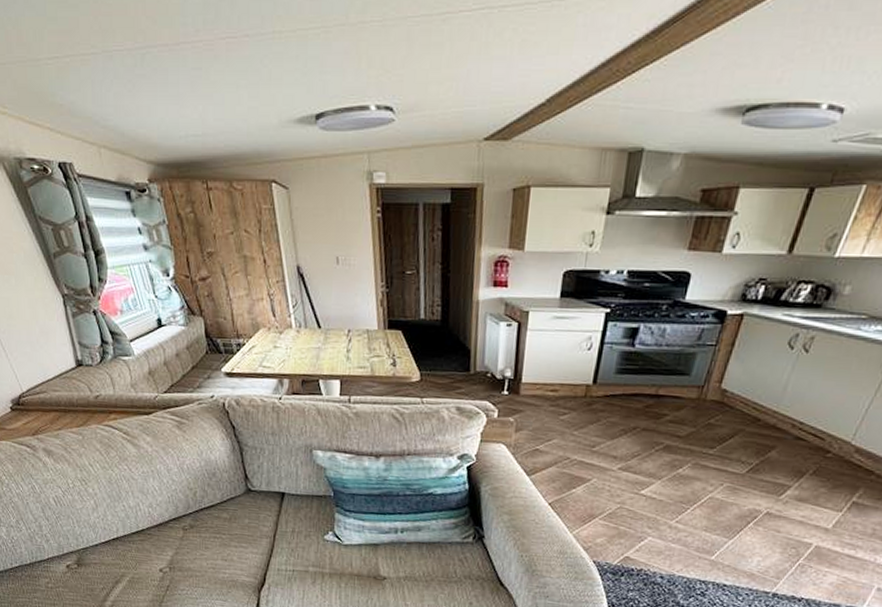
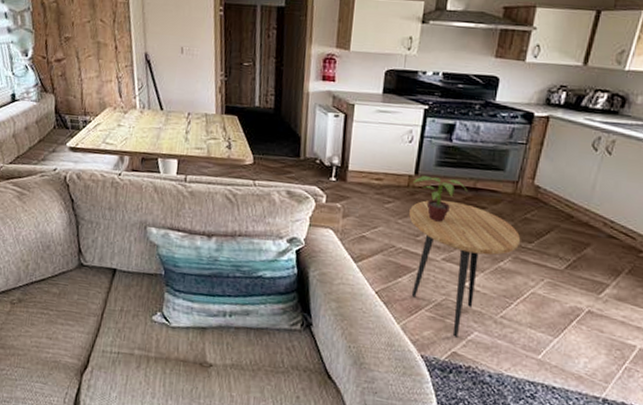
side table: none [585,410,703,543] -> present [409,200,521,337]
potted plant: none [590,385,649,432] -> present [412,176,468,222]

